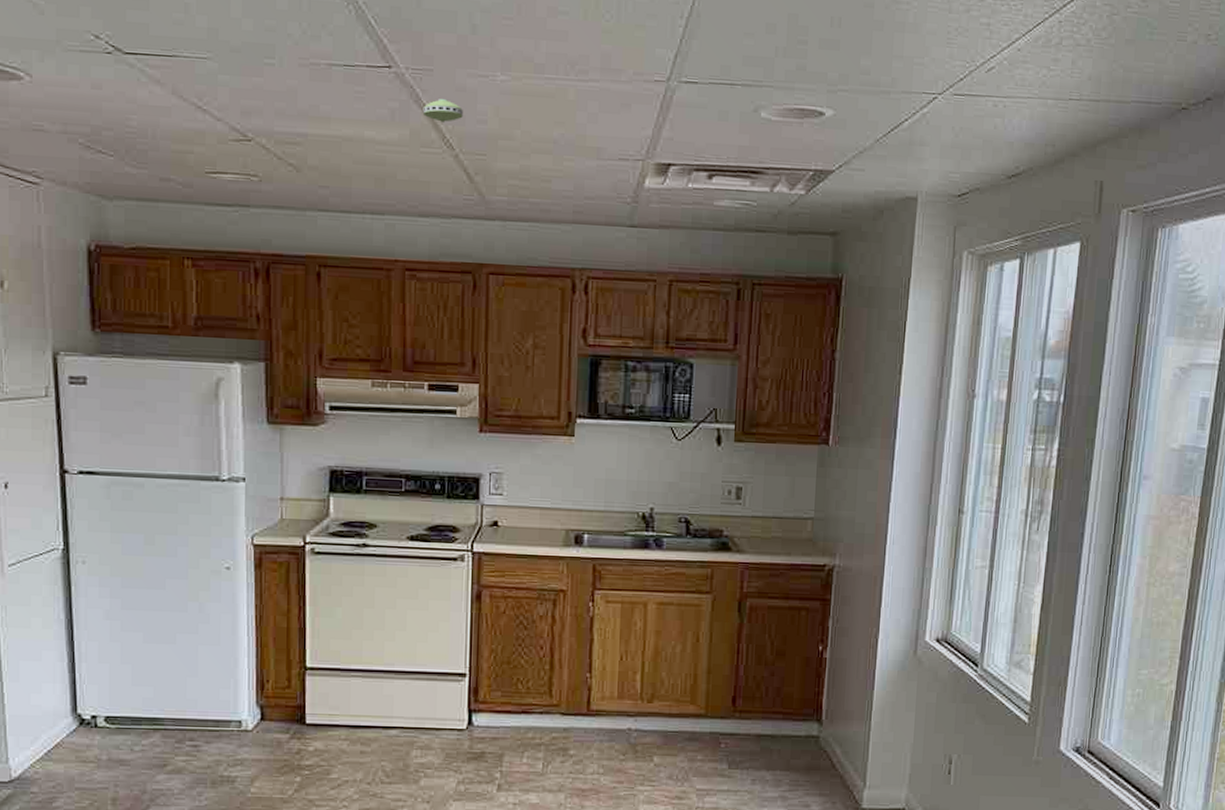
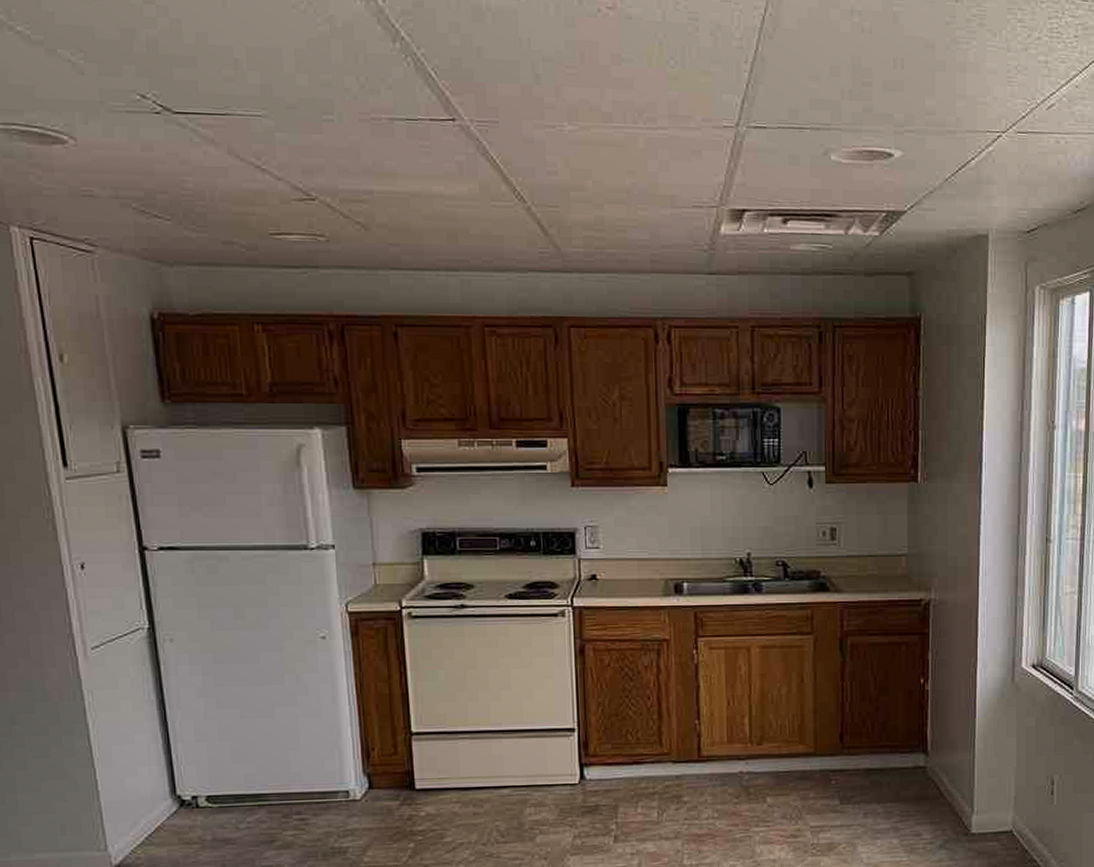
smoke detector: present [422,99,463,122] -> none [491,151,532,175]

